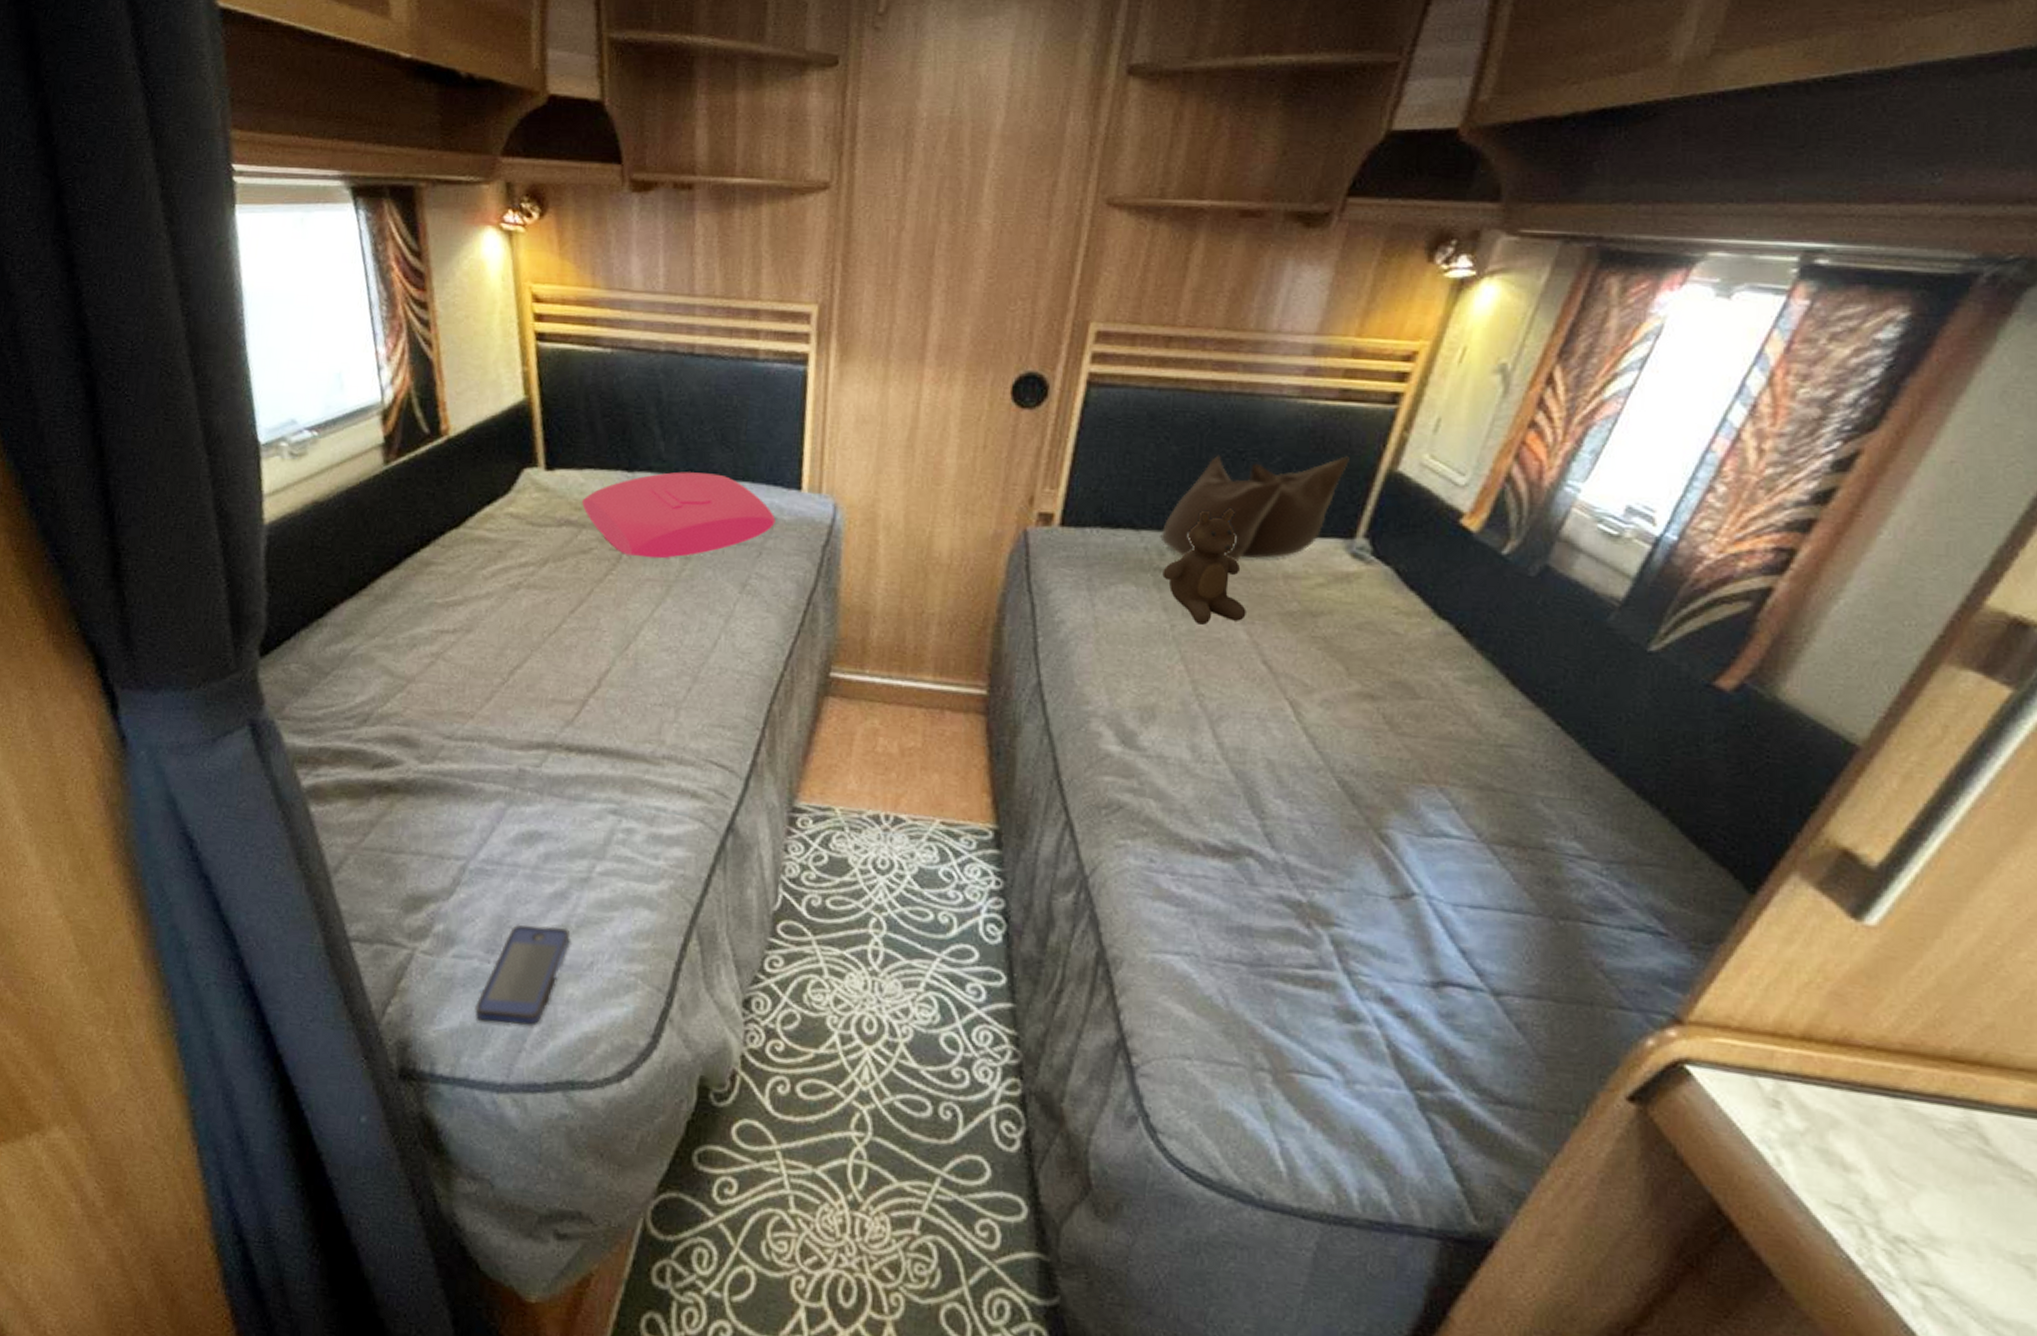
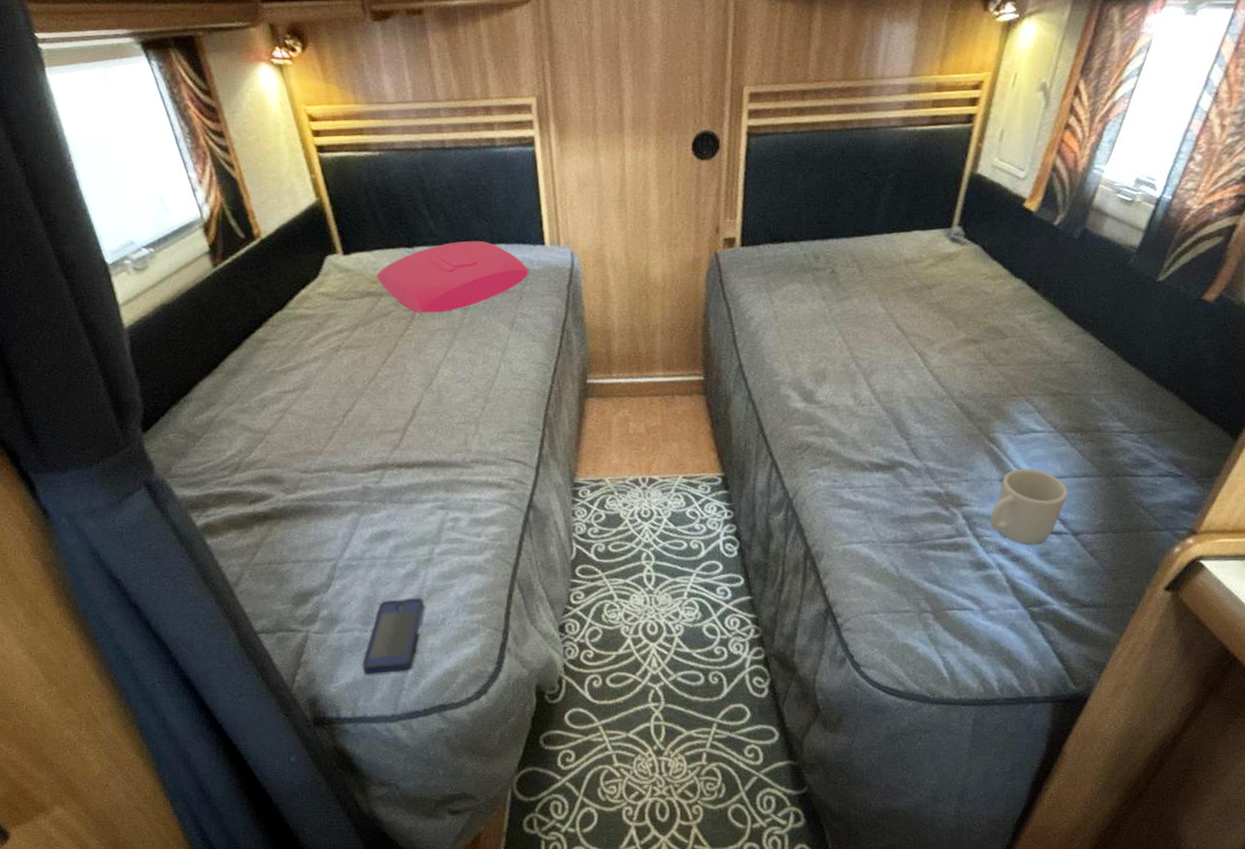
cushion: present [1160,455,1349,562] -> none [814,167,942,258]
teddy bear: present [1162,508,1246,625] -> none [819,217,882,306]
mug: none [1369,885,1490,999] -> present [990,468,1068,545]

